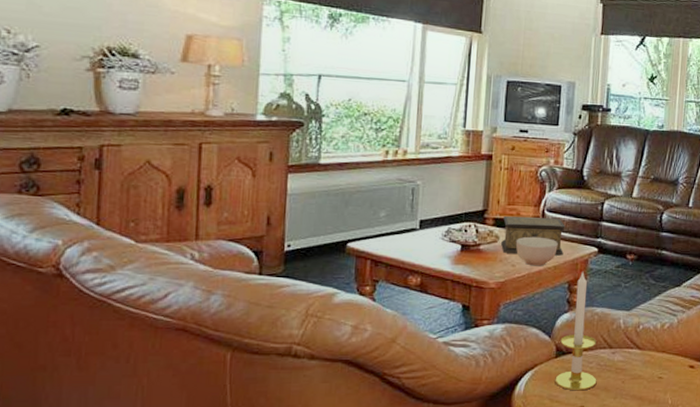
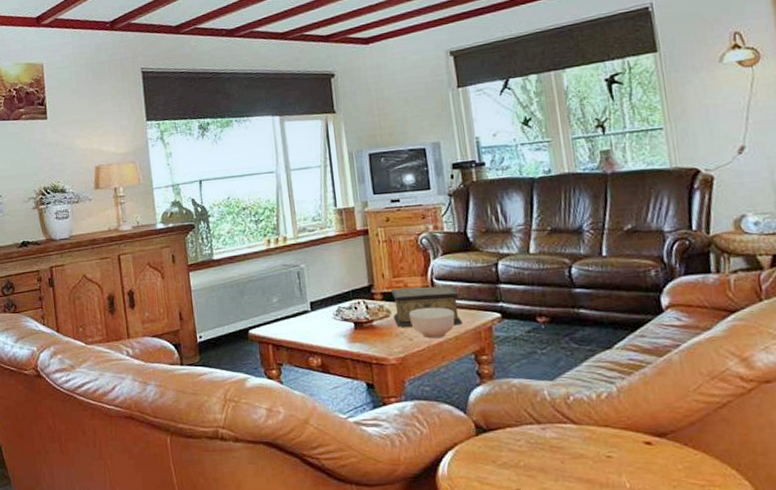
candle: present [555,271,597,391] -> none [478,339,530,472]

